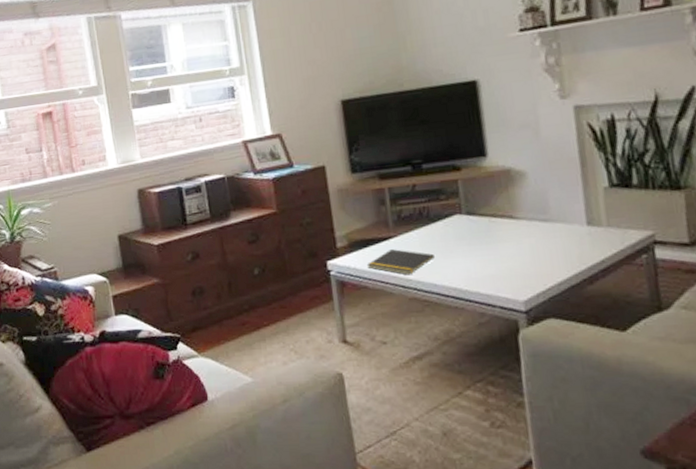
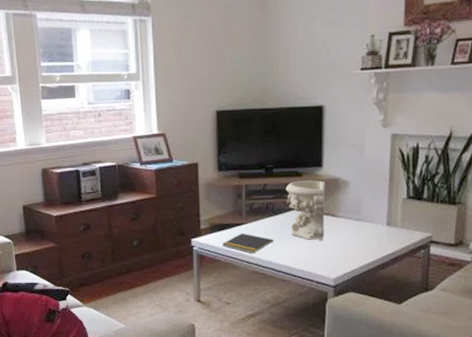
decorative bowl: none [441,173,502,252] -> present [285,180,326,240]

